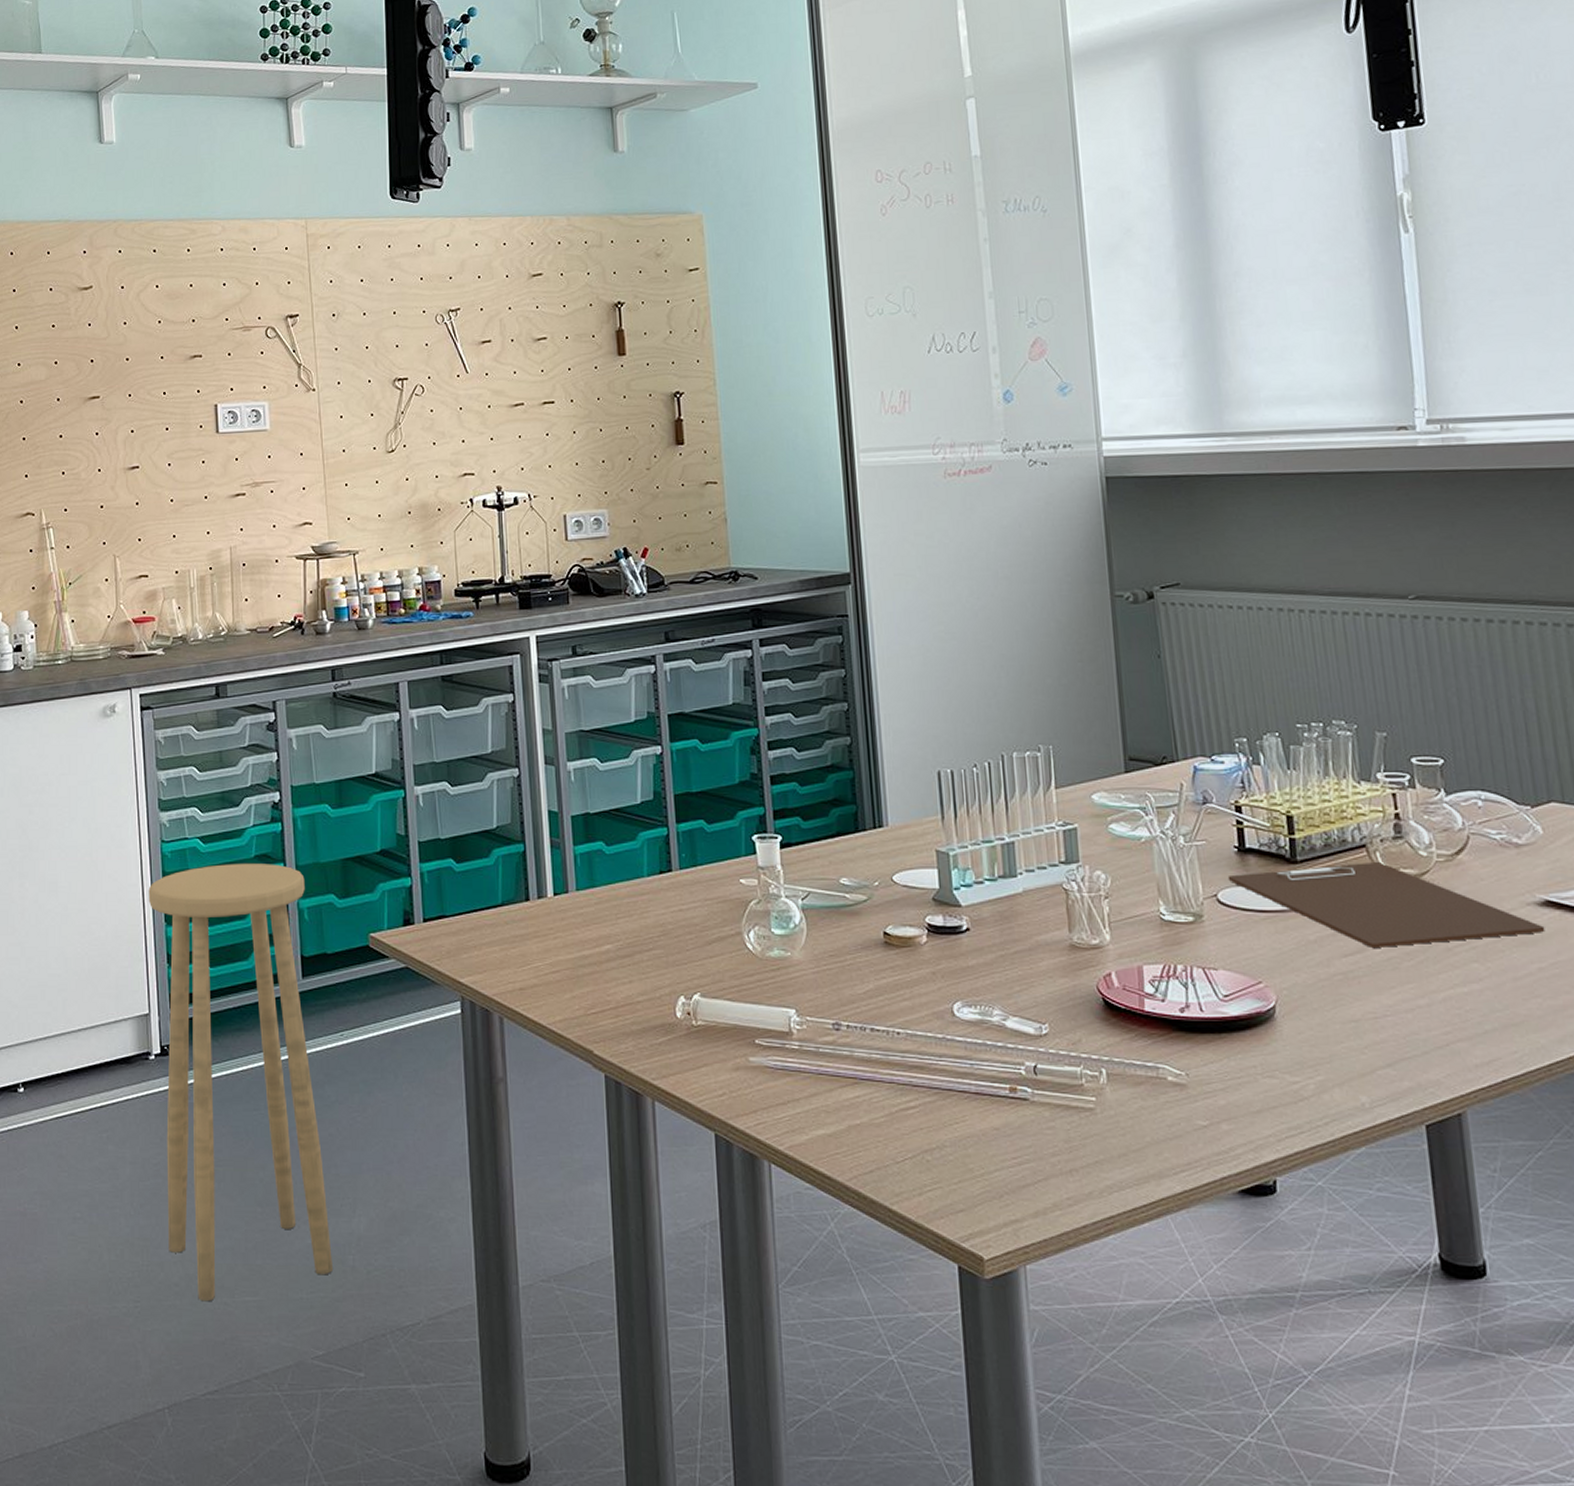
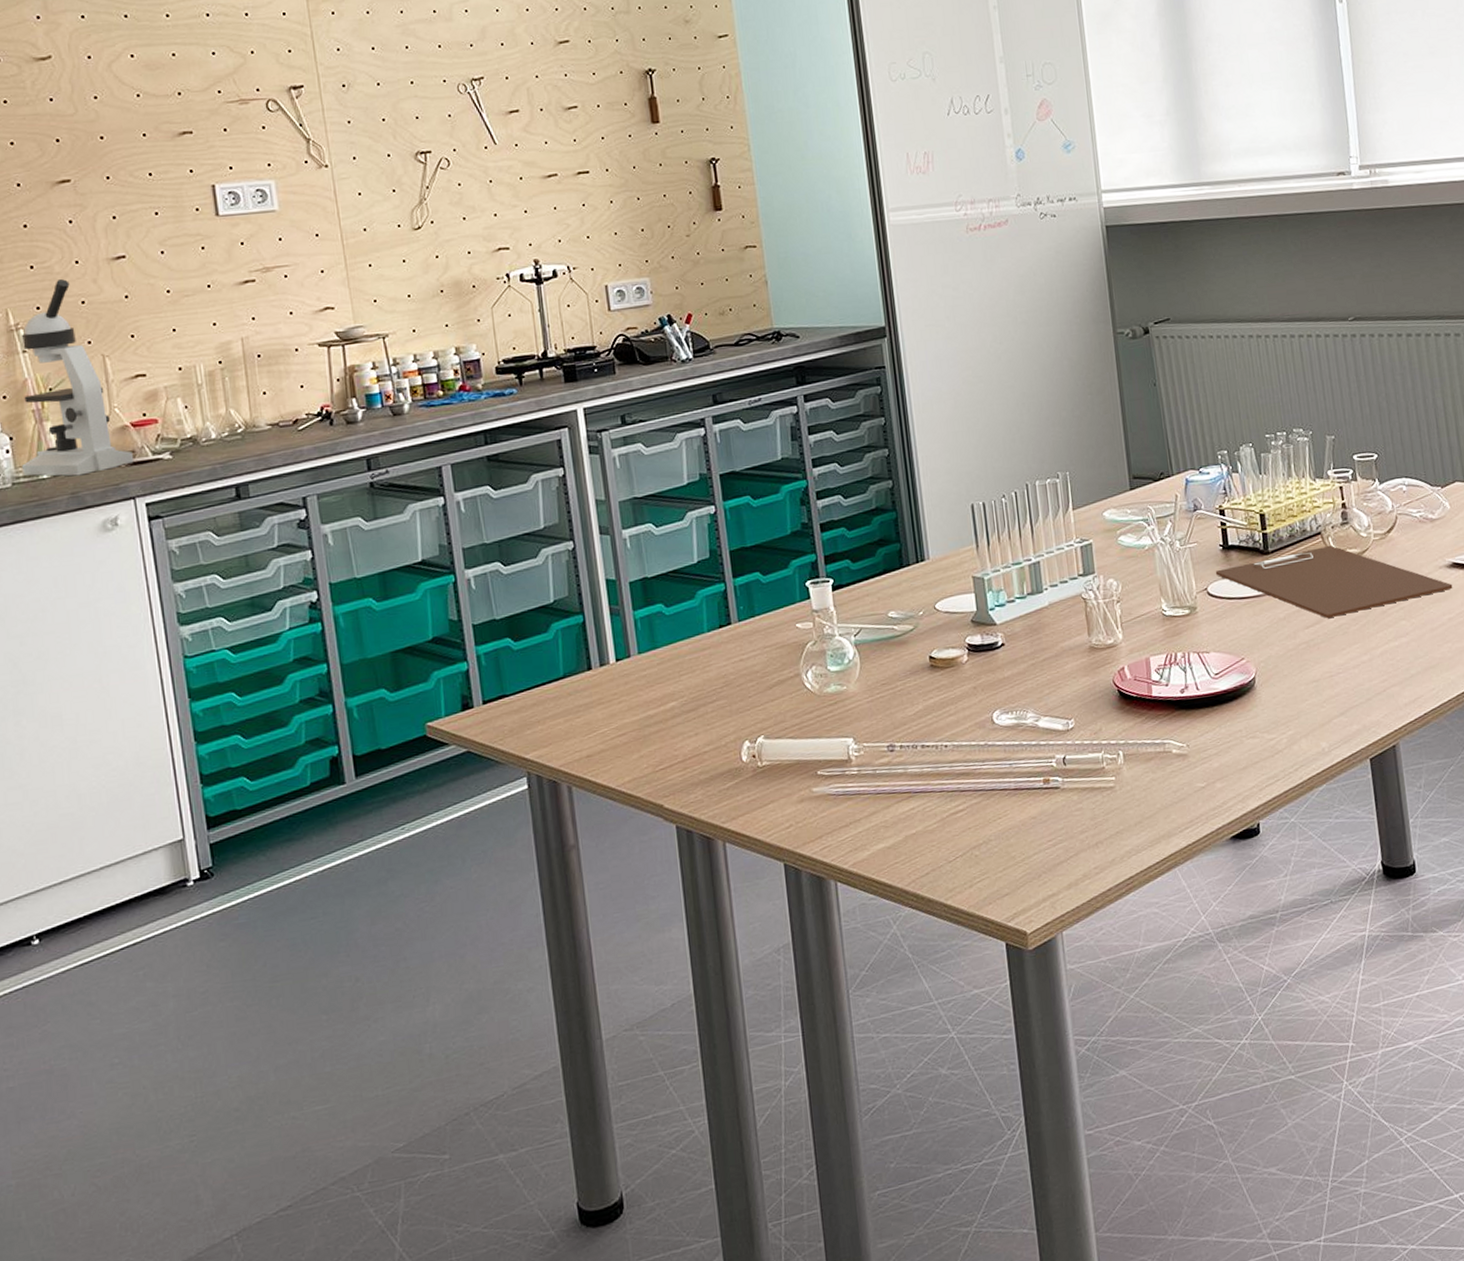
microscope: none [43,485,133,664] -> present [22,279,134,477]
stool: present [148,864,332,1302] -> none [172,665,409,1121]

